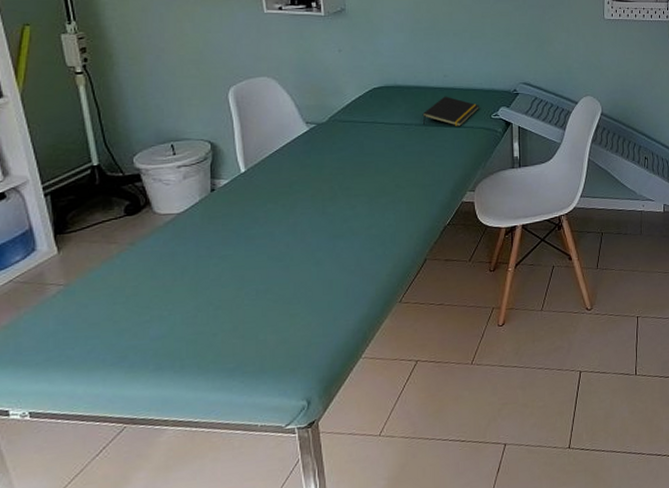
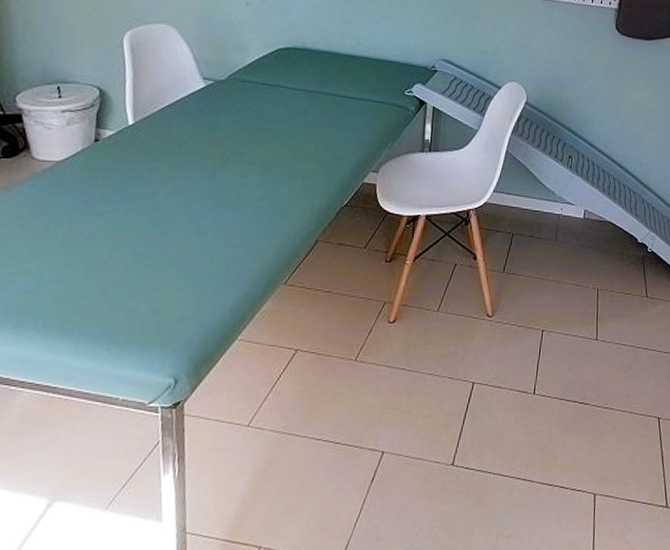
notepad: present [422,96,479,127] -> none [329,65,393,101]

